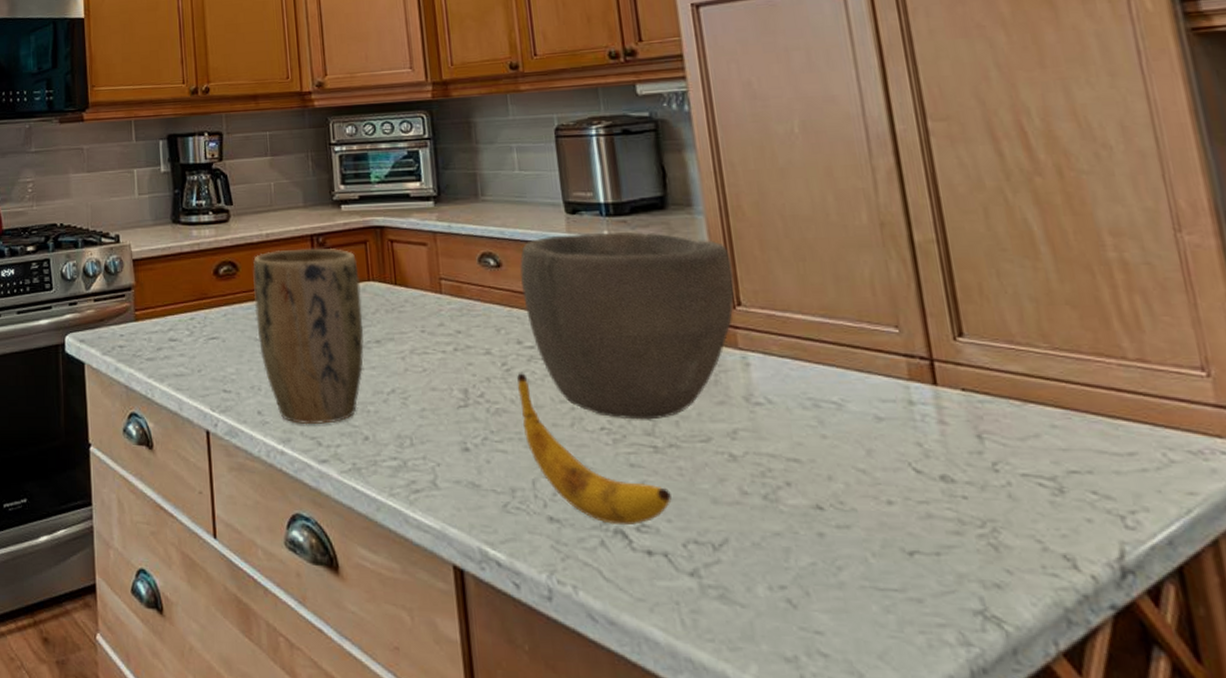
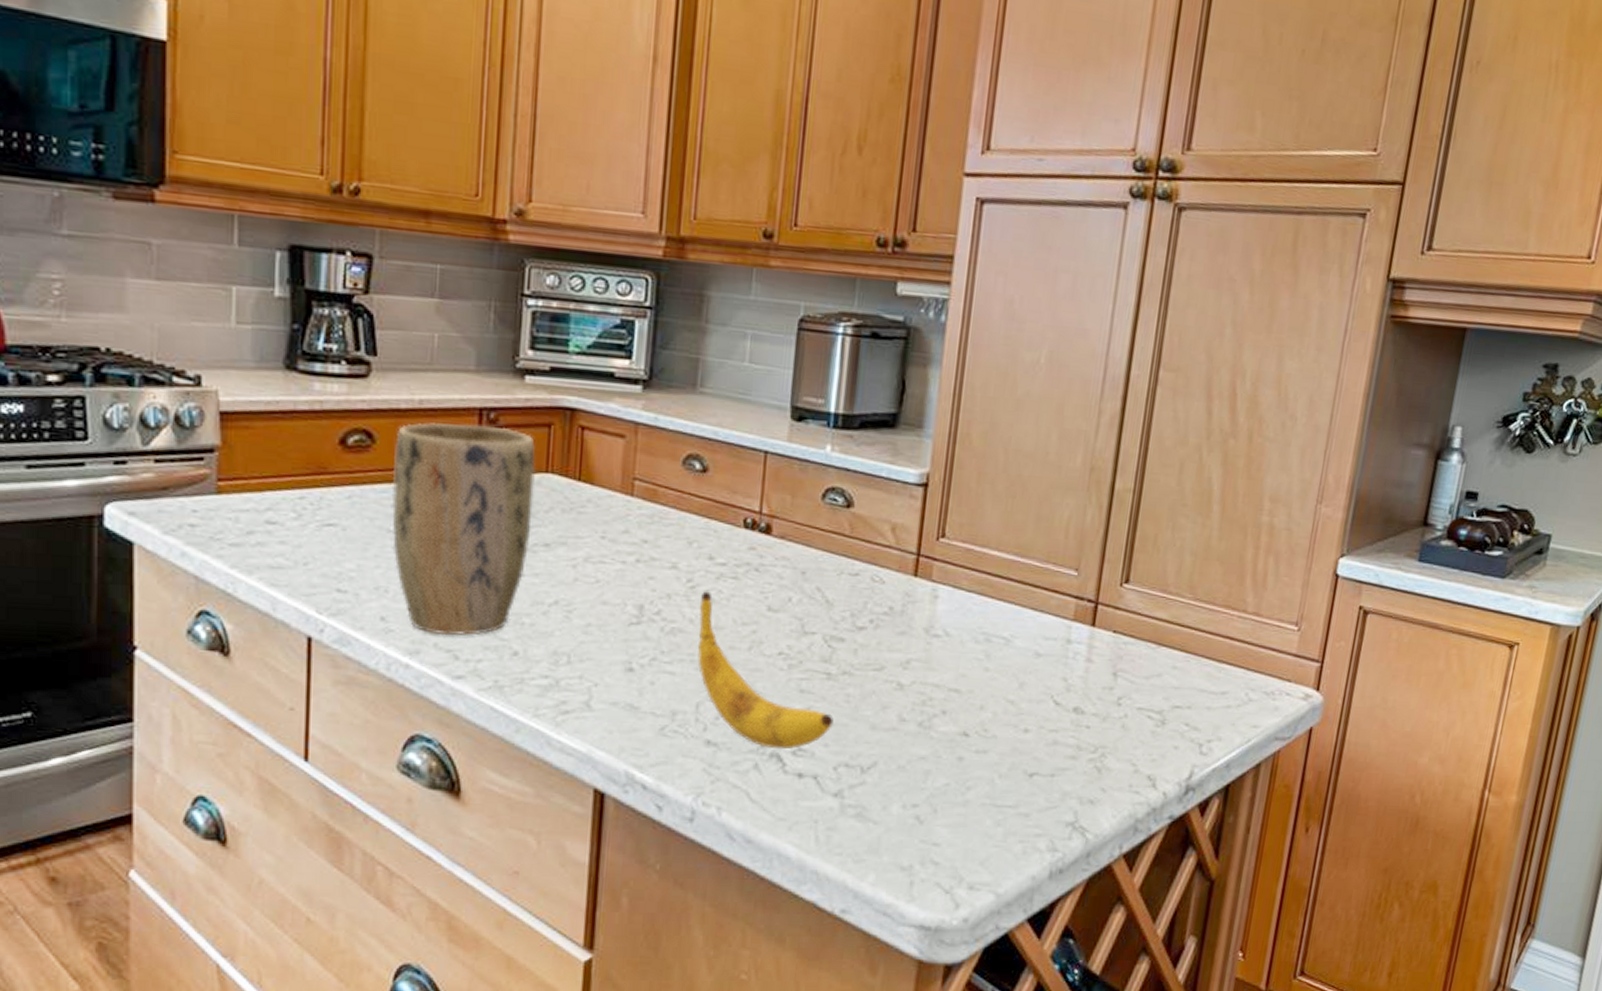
bowl: present [519,231,735,420] -> none [725,443,947,647]

